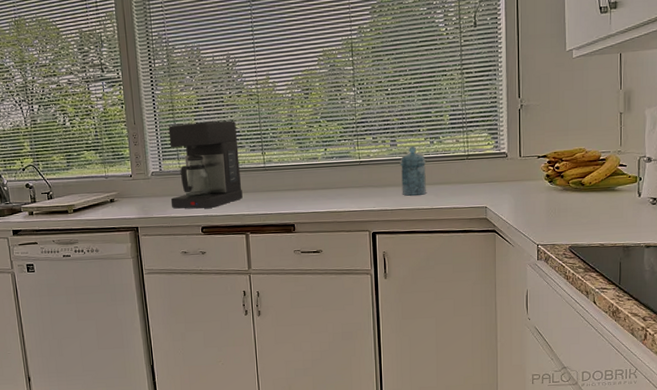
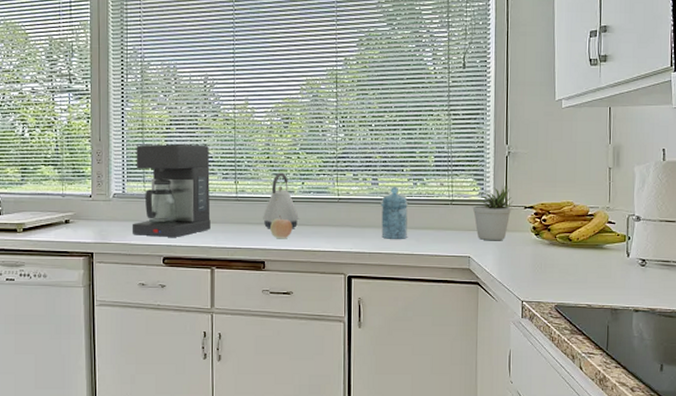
kettle: none [290,141,324,195] -> present [263,172,299,229]
fruit: none [297,180,319,203] -> present [270,214,293,239]
potted plant: none [487,138,527,191] -> present [472,186,514,241]

